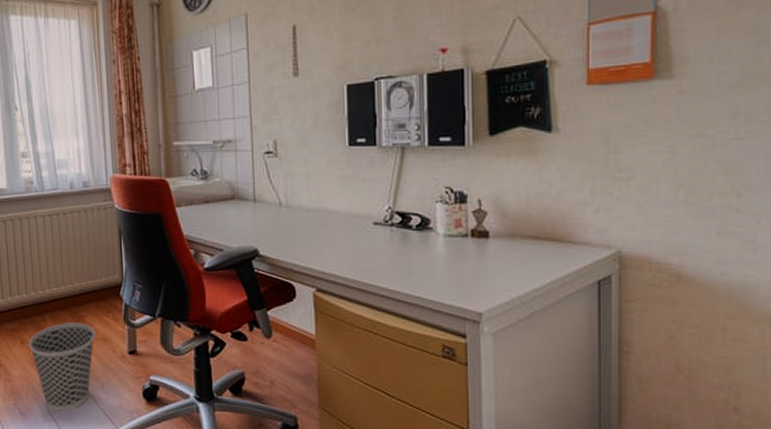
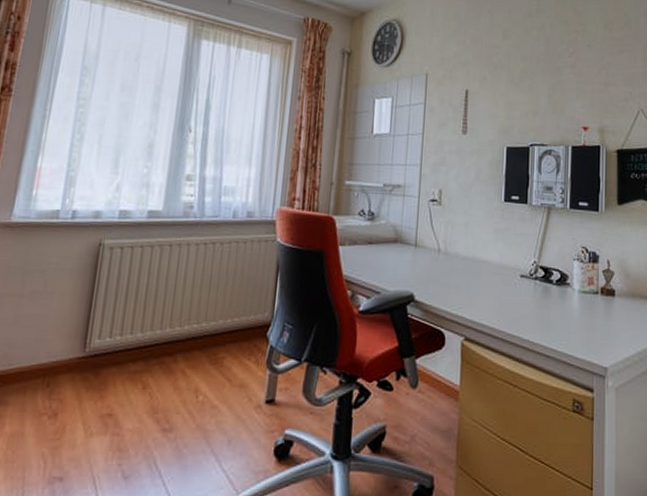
wastebasket: present [28,323,95,412] -> none [151,365,232,474]

